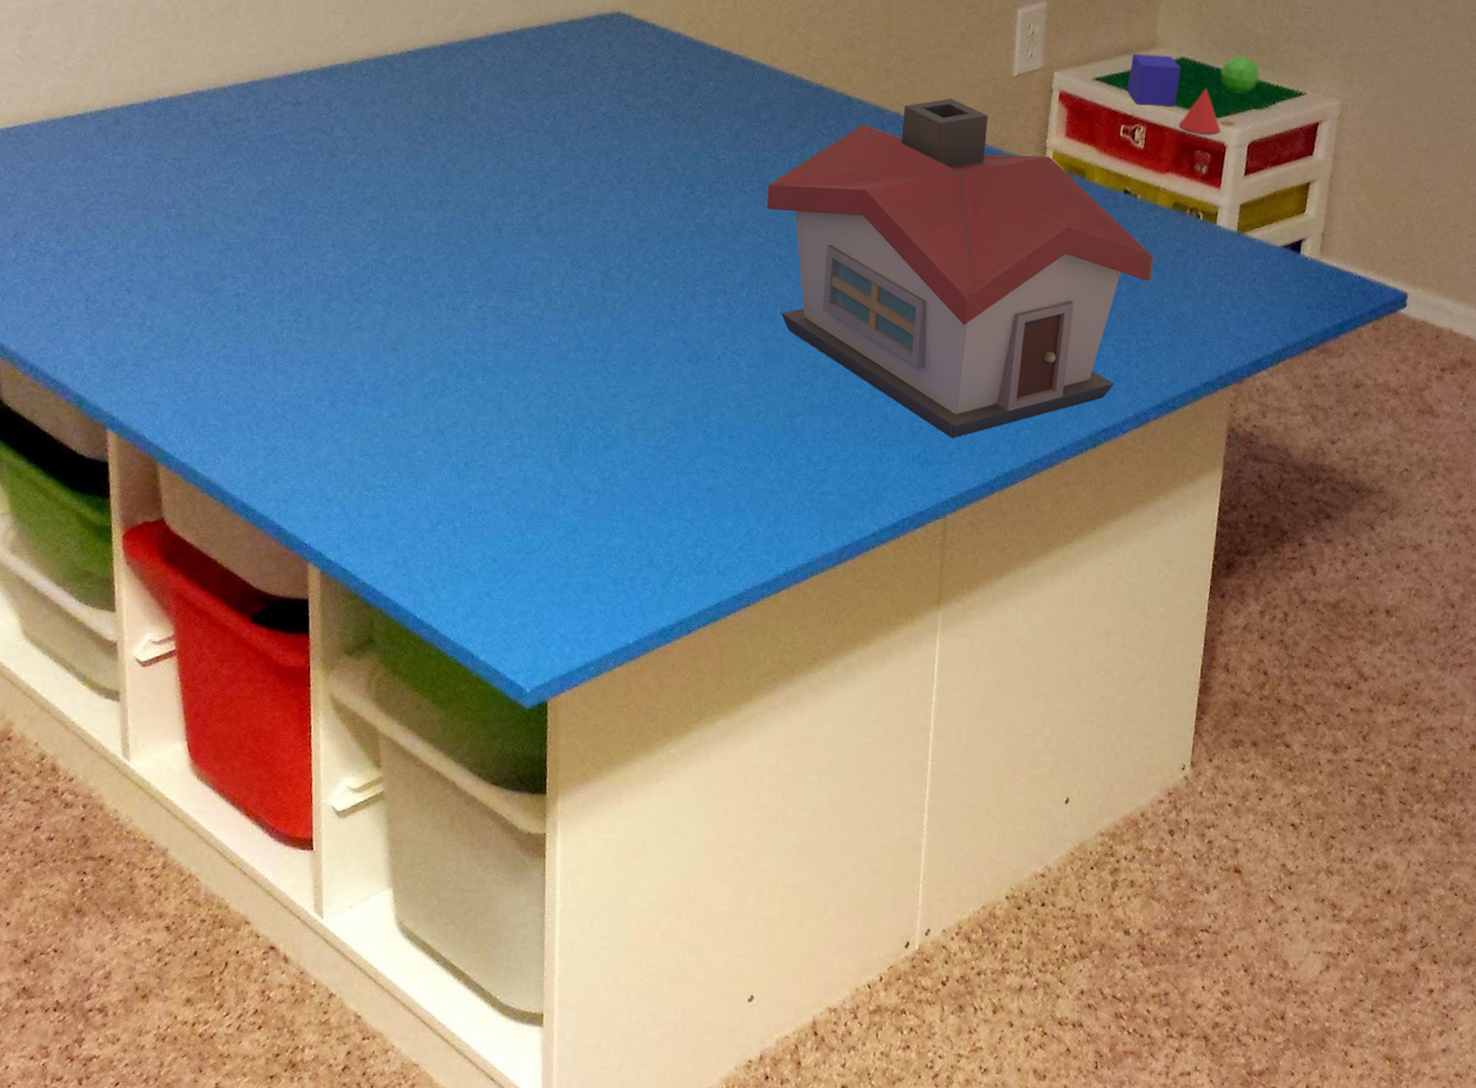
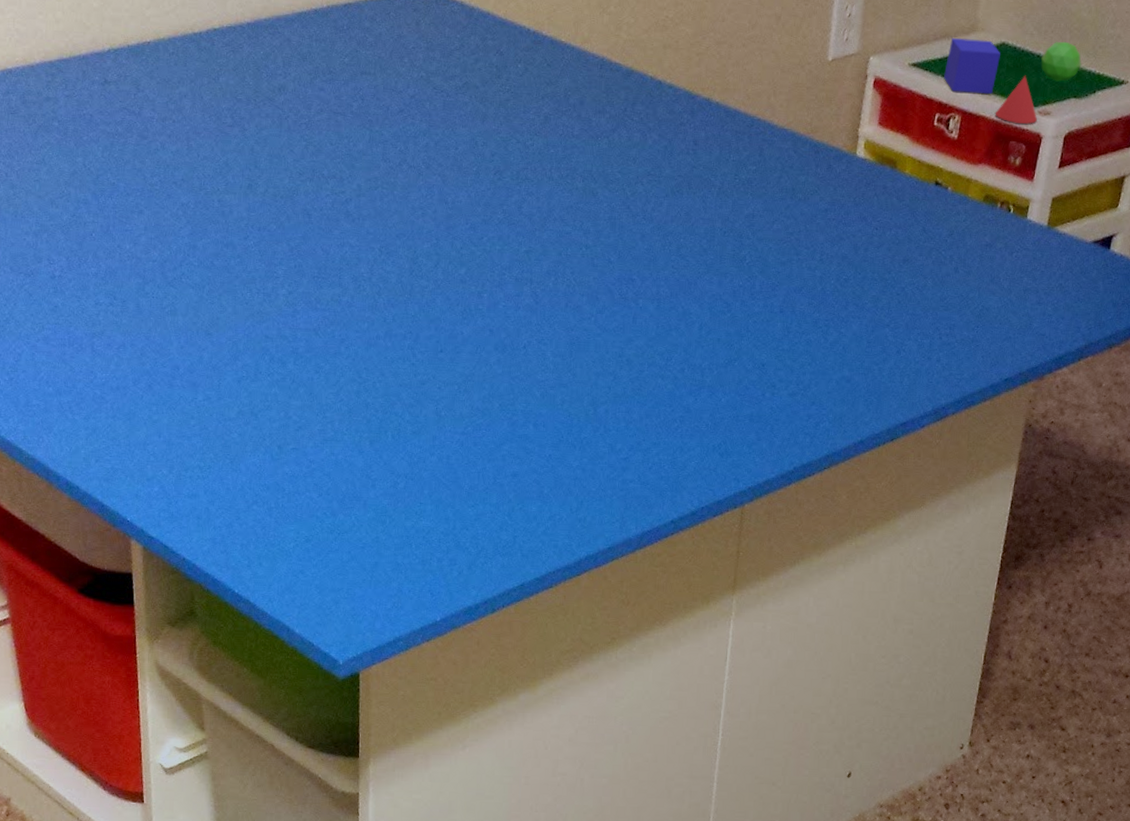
toy house: present [767,99,1154,439] -> none [574,84,961,430]

